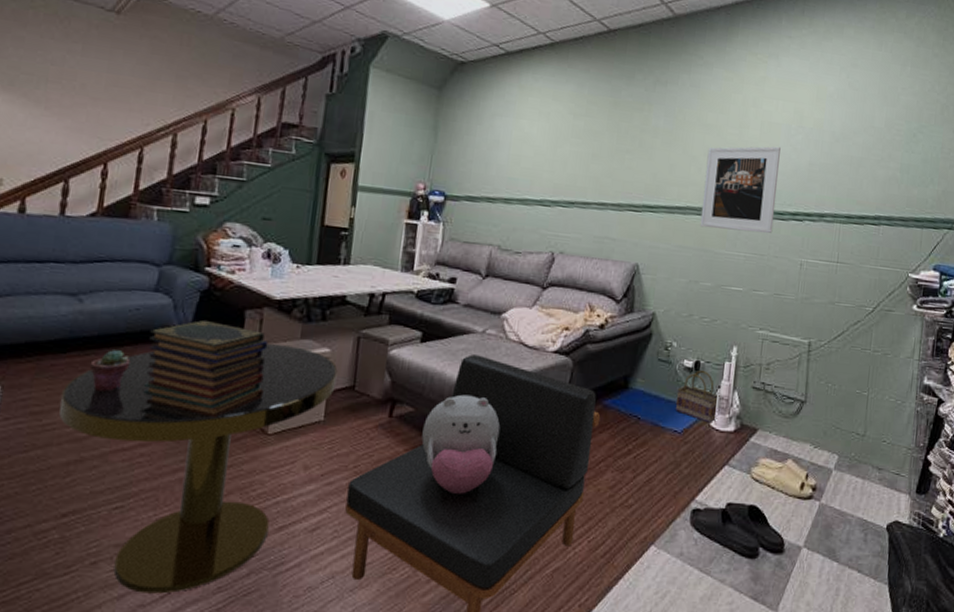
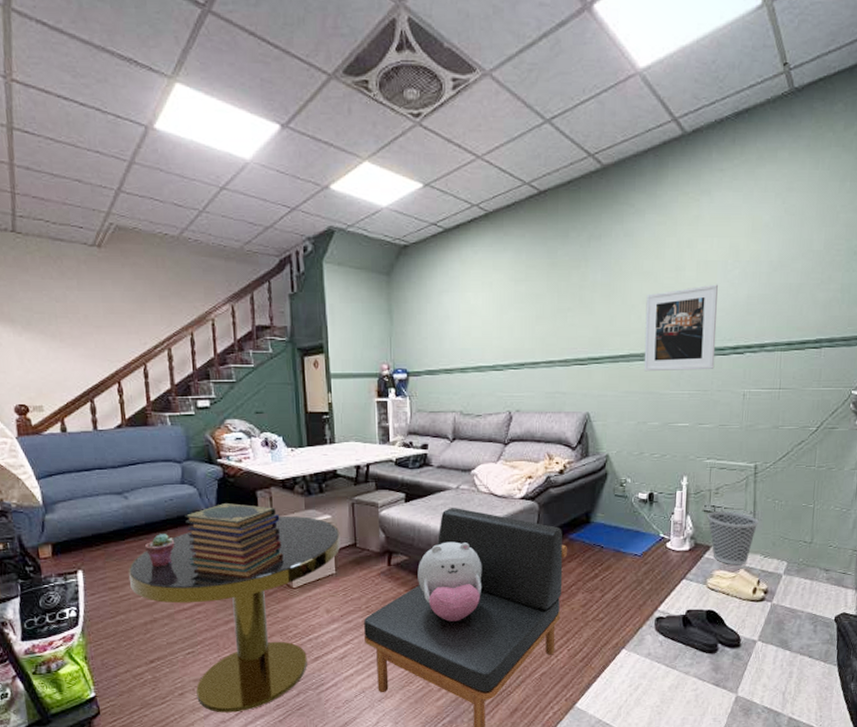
basket: present [676,370,720,423] -> none [634,500,674,545]
wastebasket: none [756,389,810,455] -> present [707,511,759,565]

